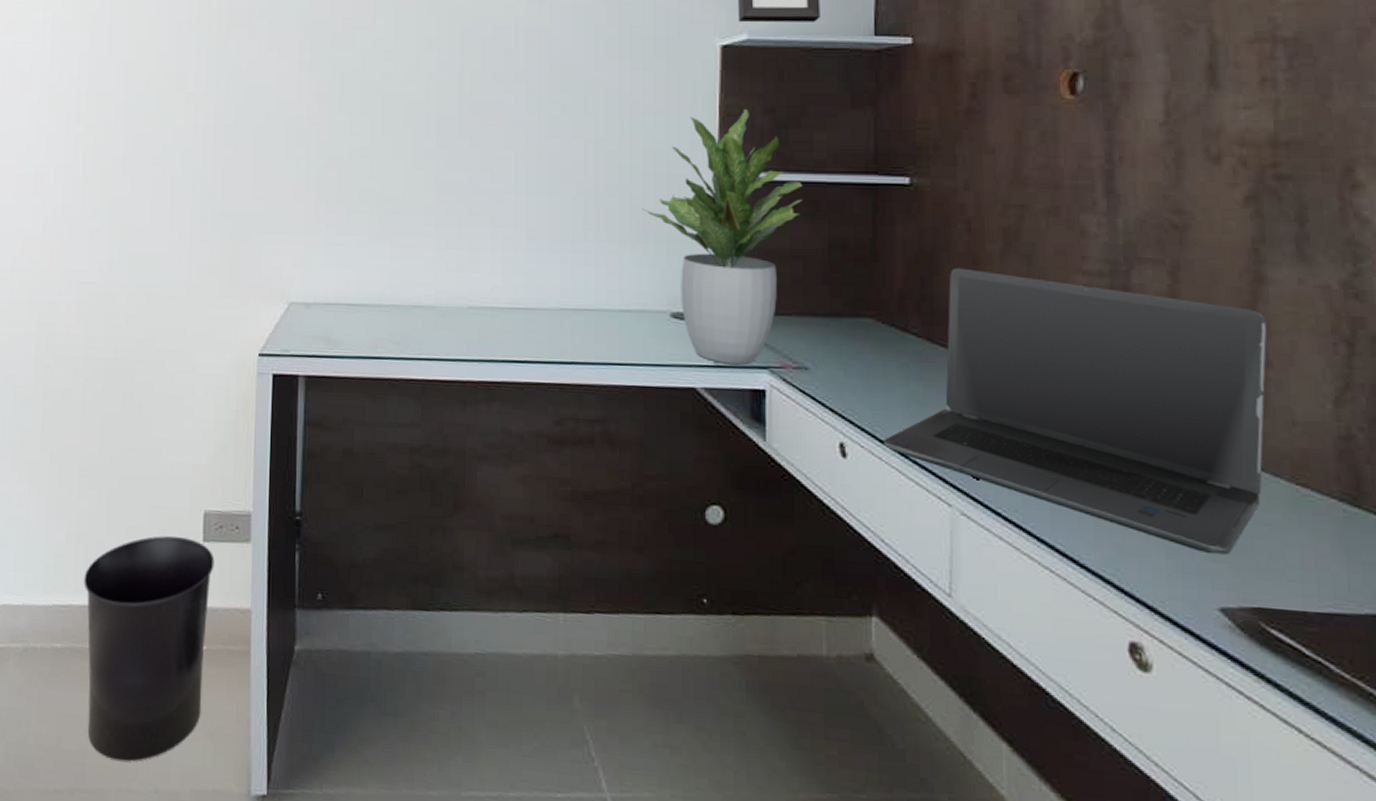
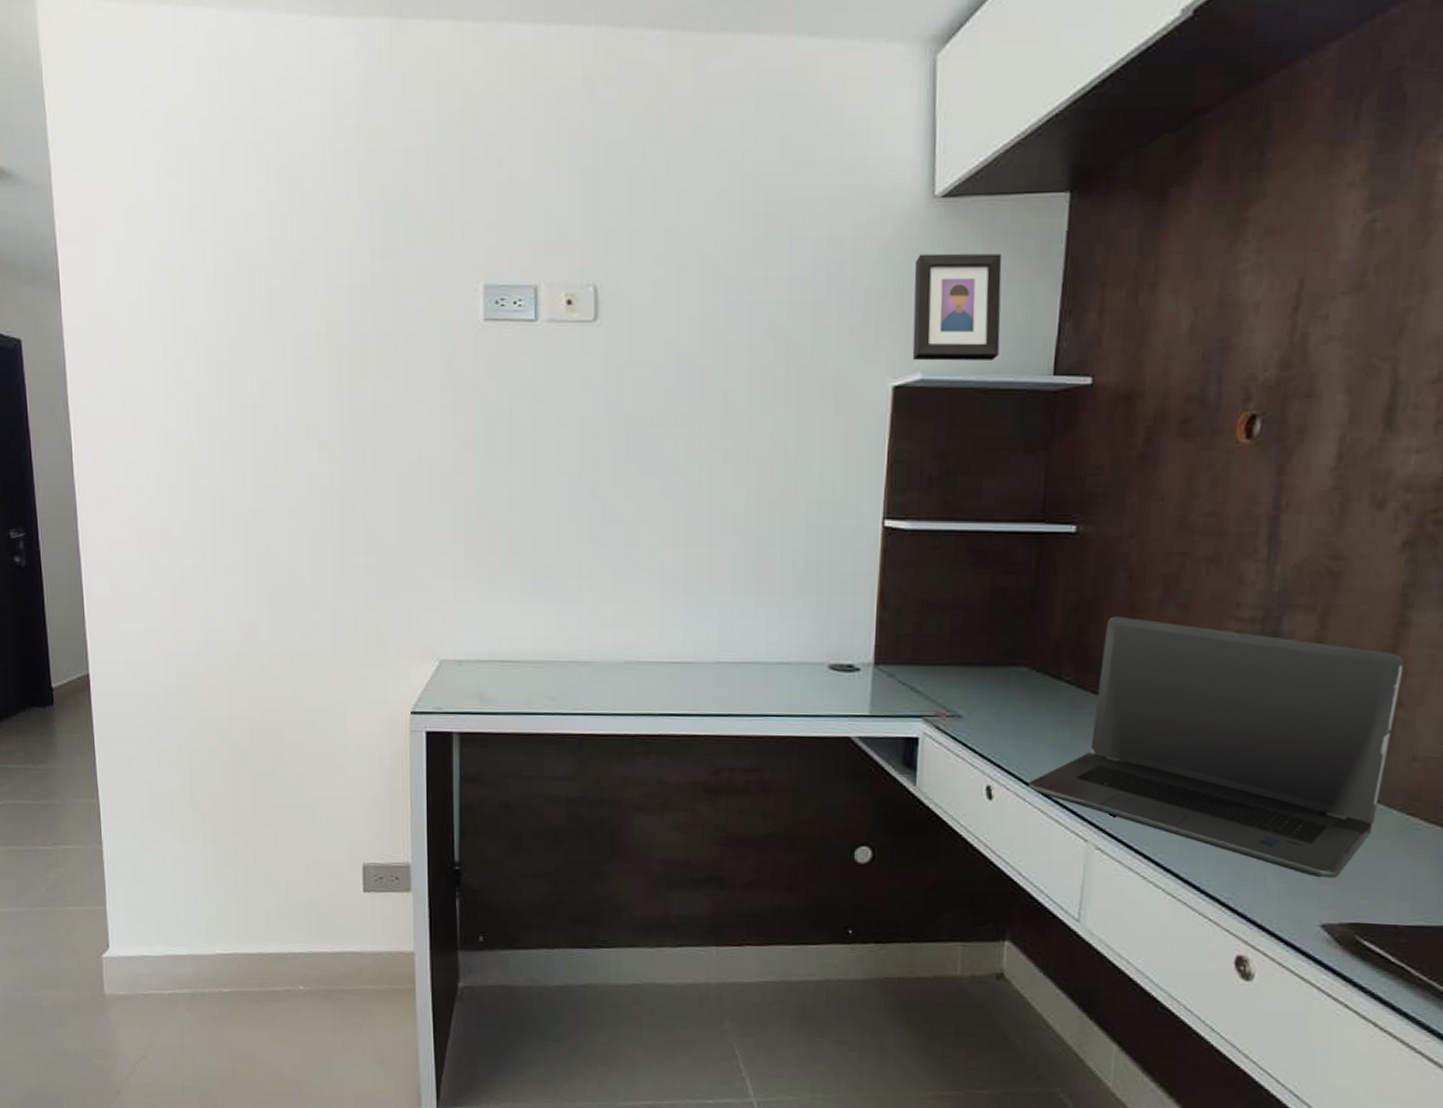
waste bin: present [84,536,215,761] -> none [246,888,376,1088]
potted plant: present [641,109,803,364] -> none [803,455,969,713]

